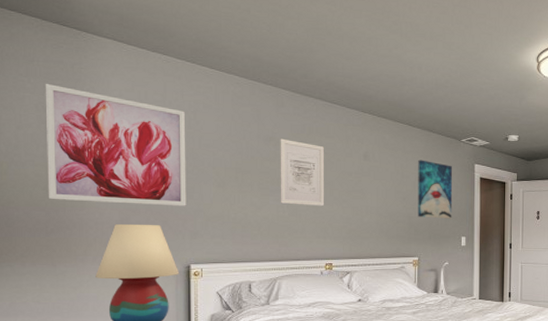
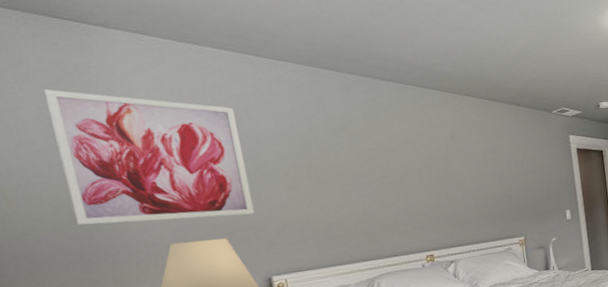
wall art: present [280,138,325,207] -> none [353,128,416,199]
wall art: present [418,159,453,219] -> none [510,136,554,196]

